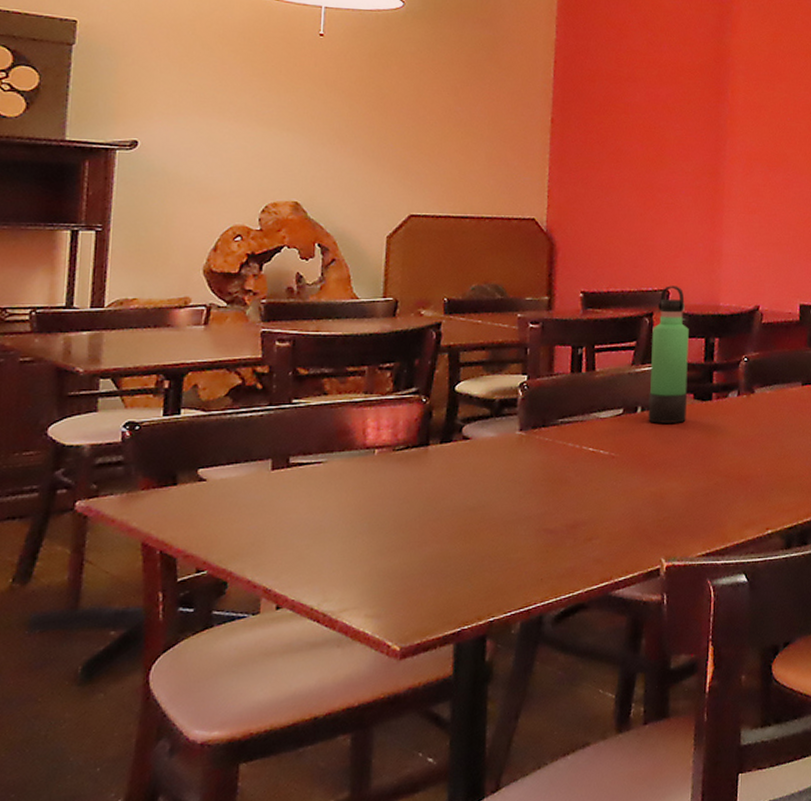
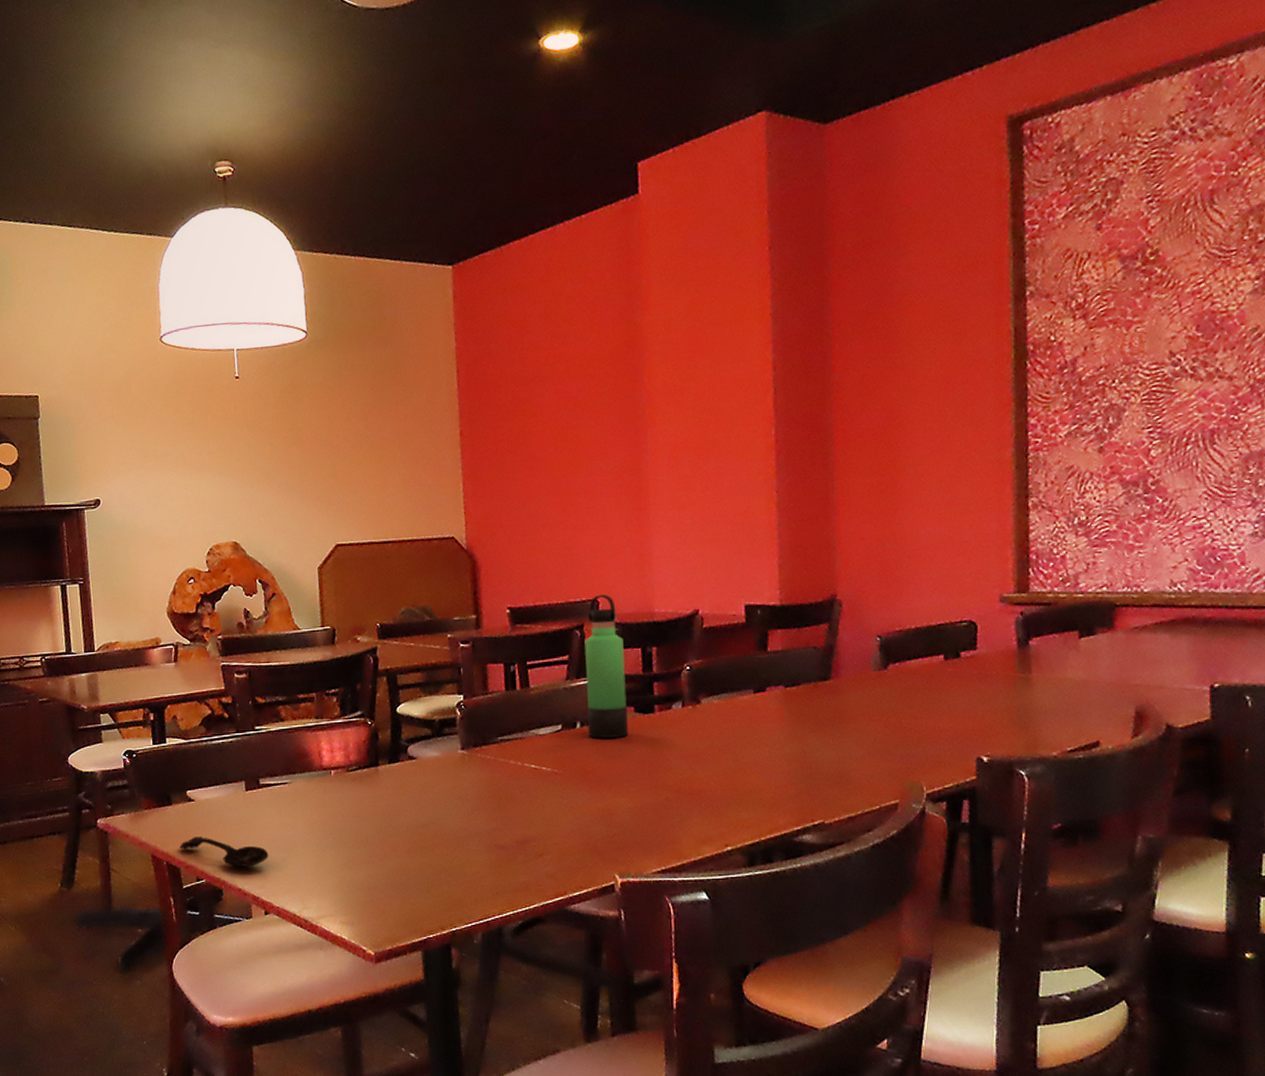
spoon: none [180,521,290,556] -> present [180,837,269,867]

